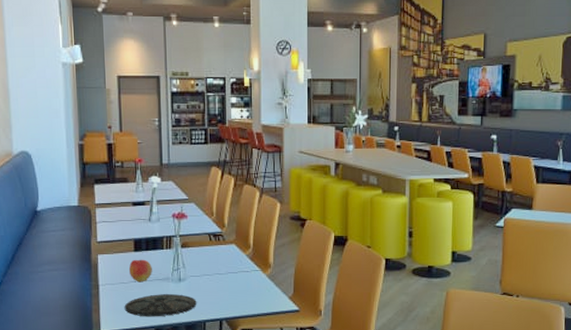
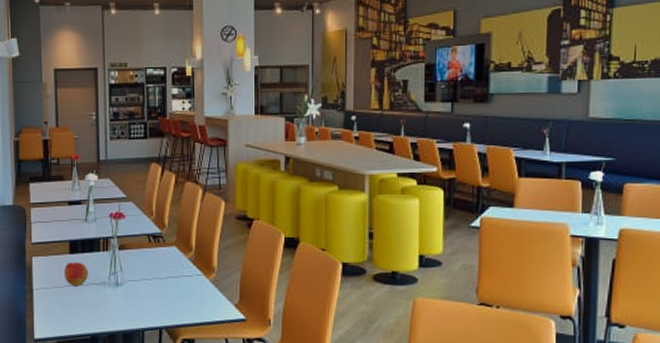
plate: present [124,293,197,317] -> none [59,298,135,324]

